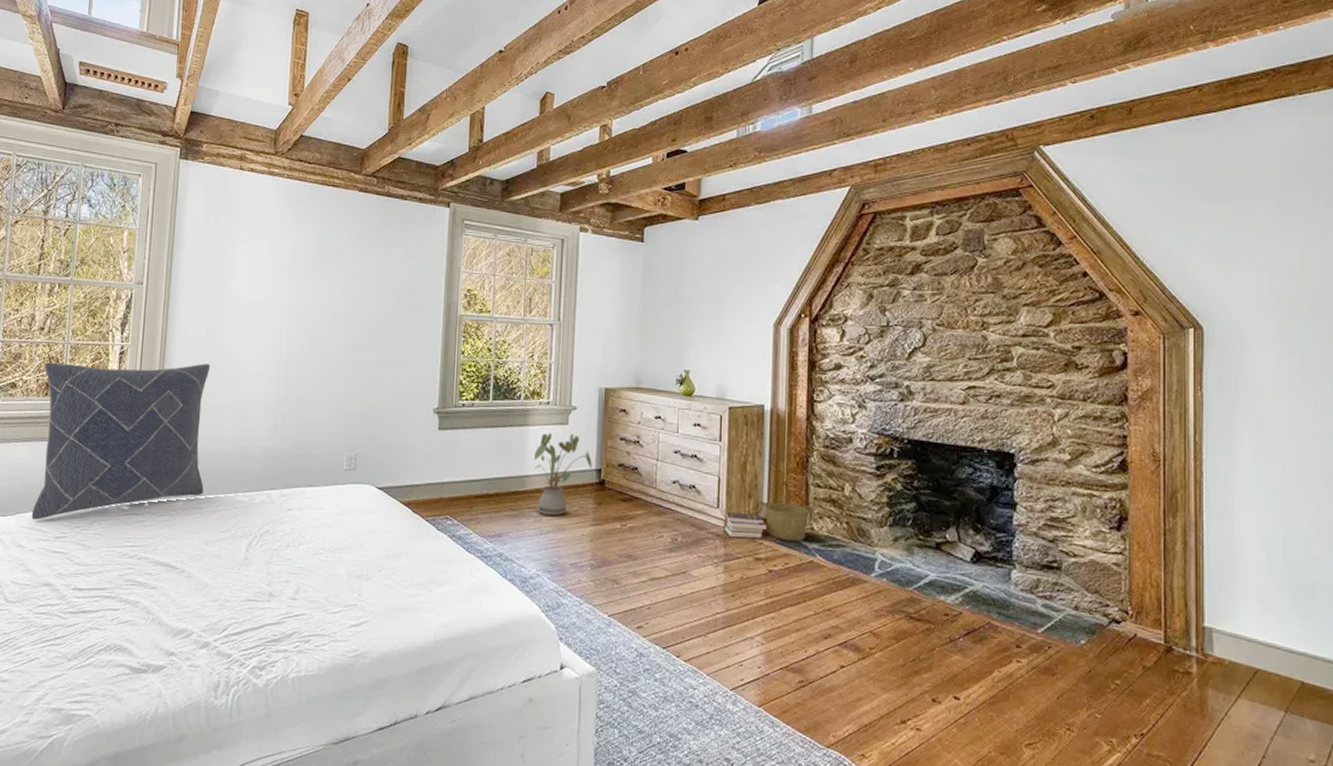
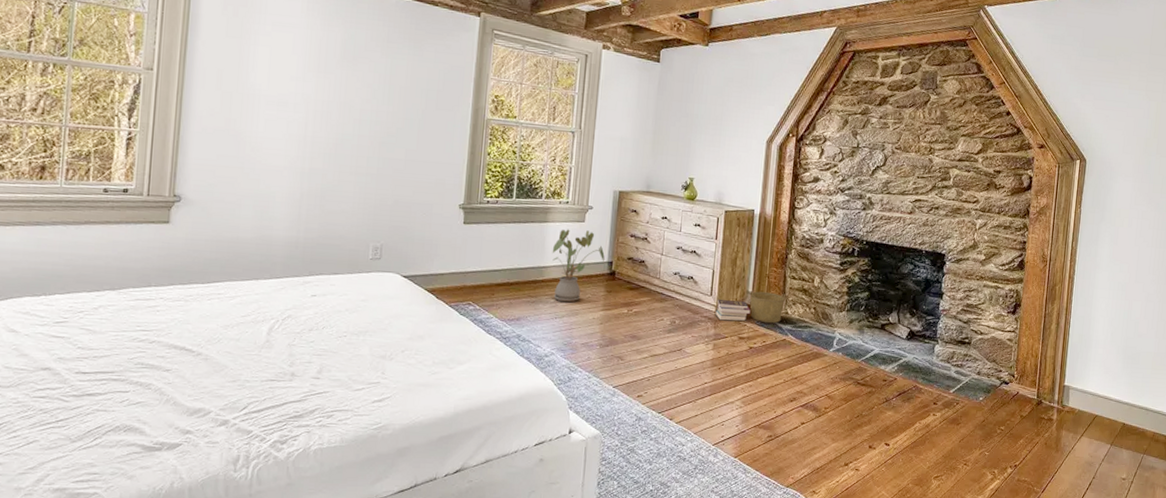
pillow: present [31,362,211,520] -> none [25,144,230,305]

